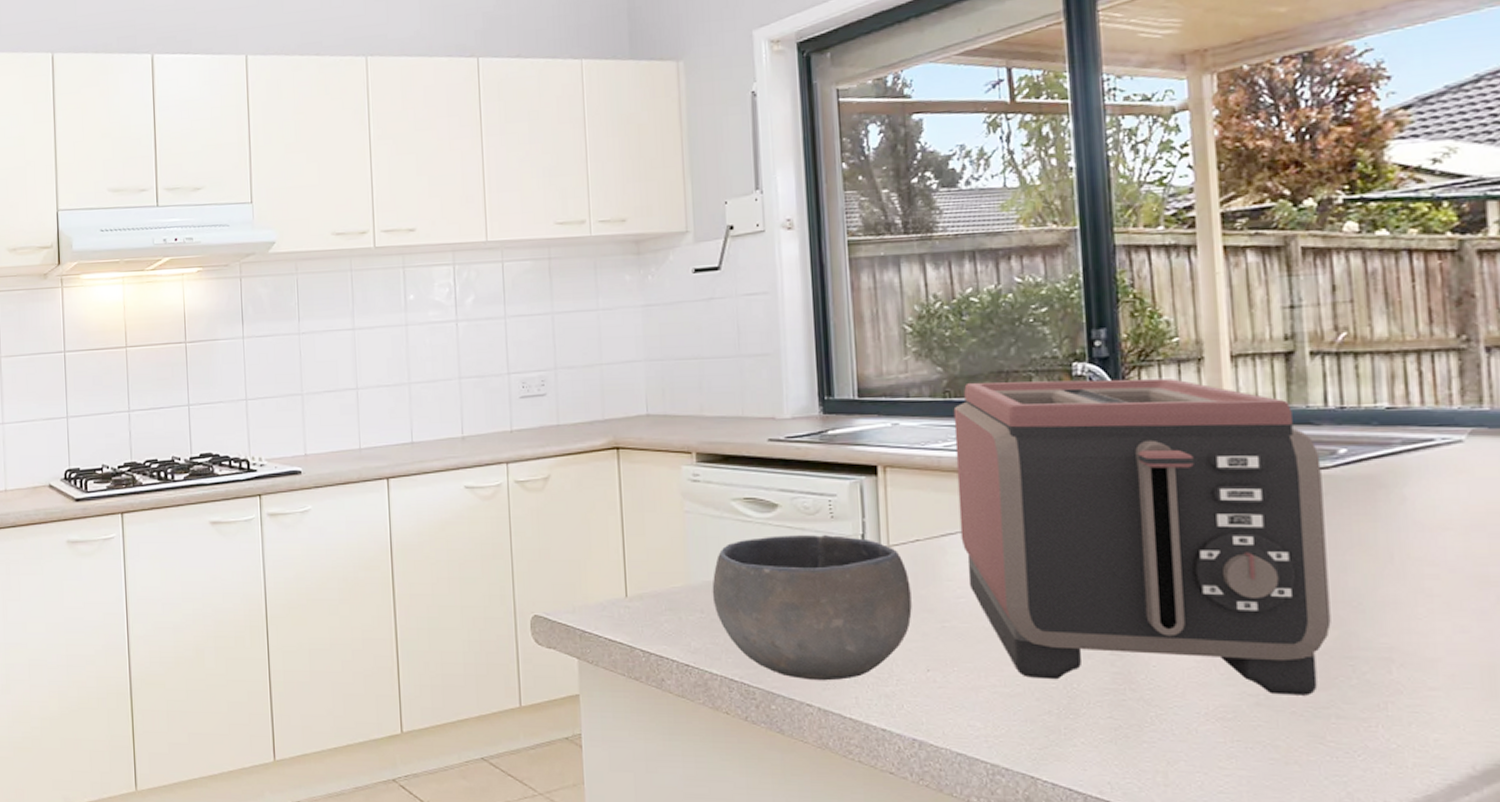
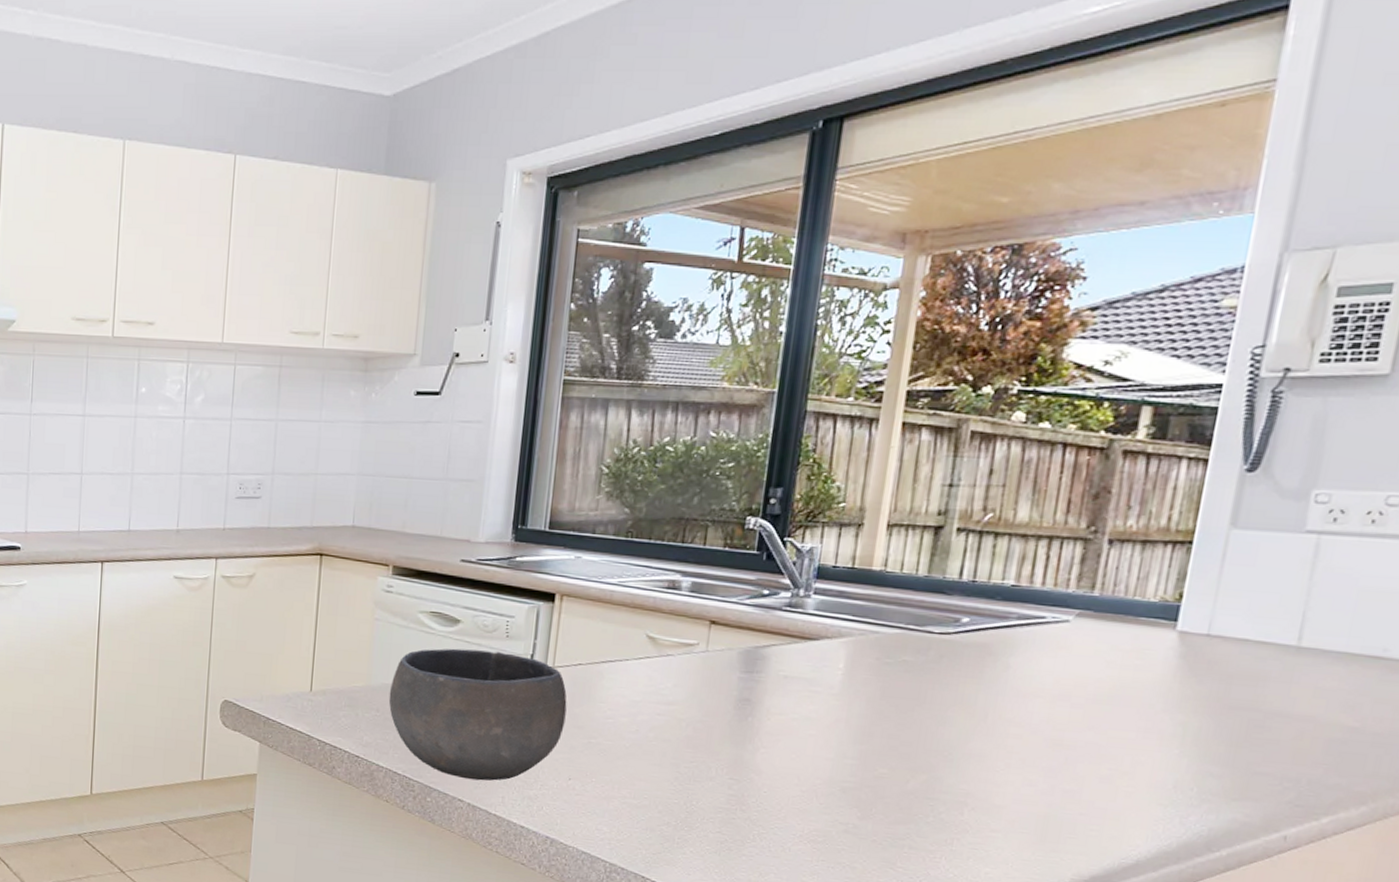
toaster: present [953,379,1331,696] -> none [618,525,945,828]

